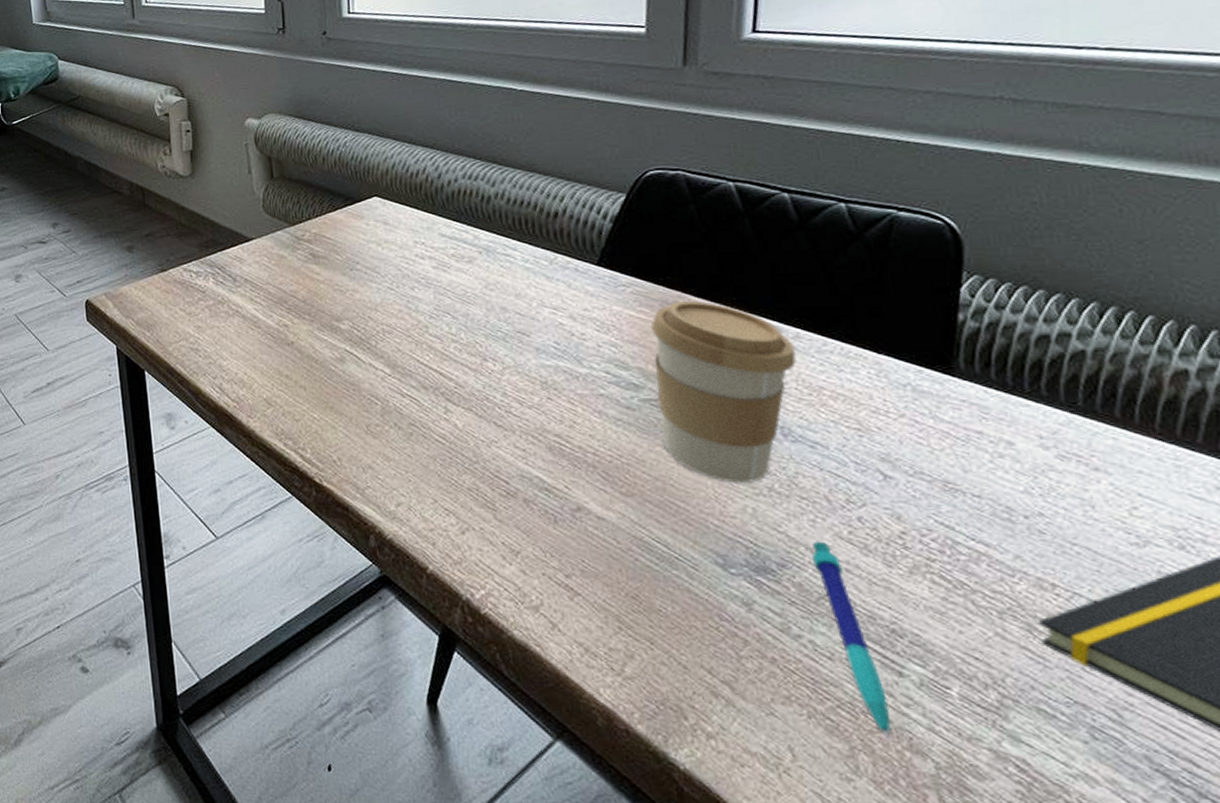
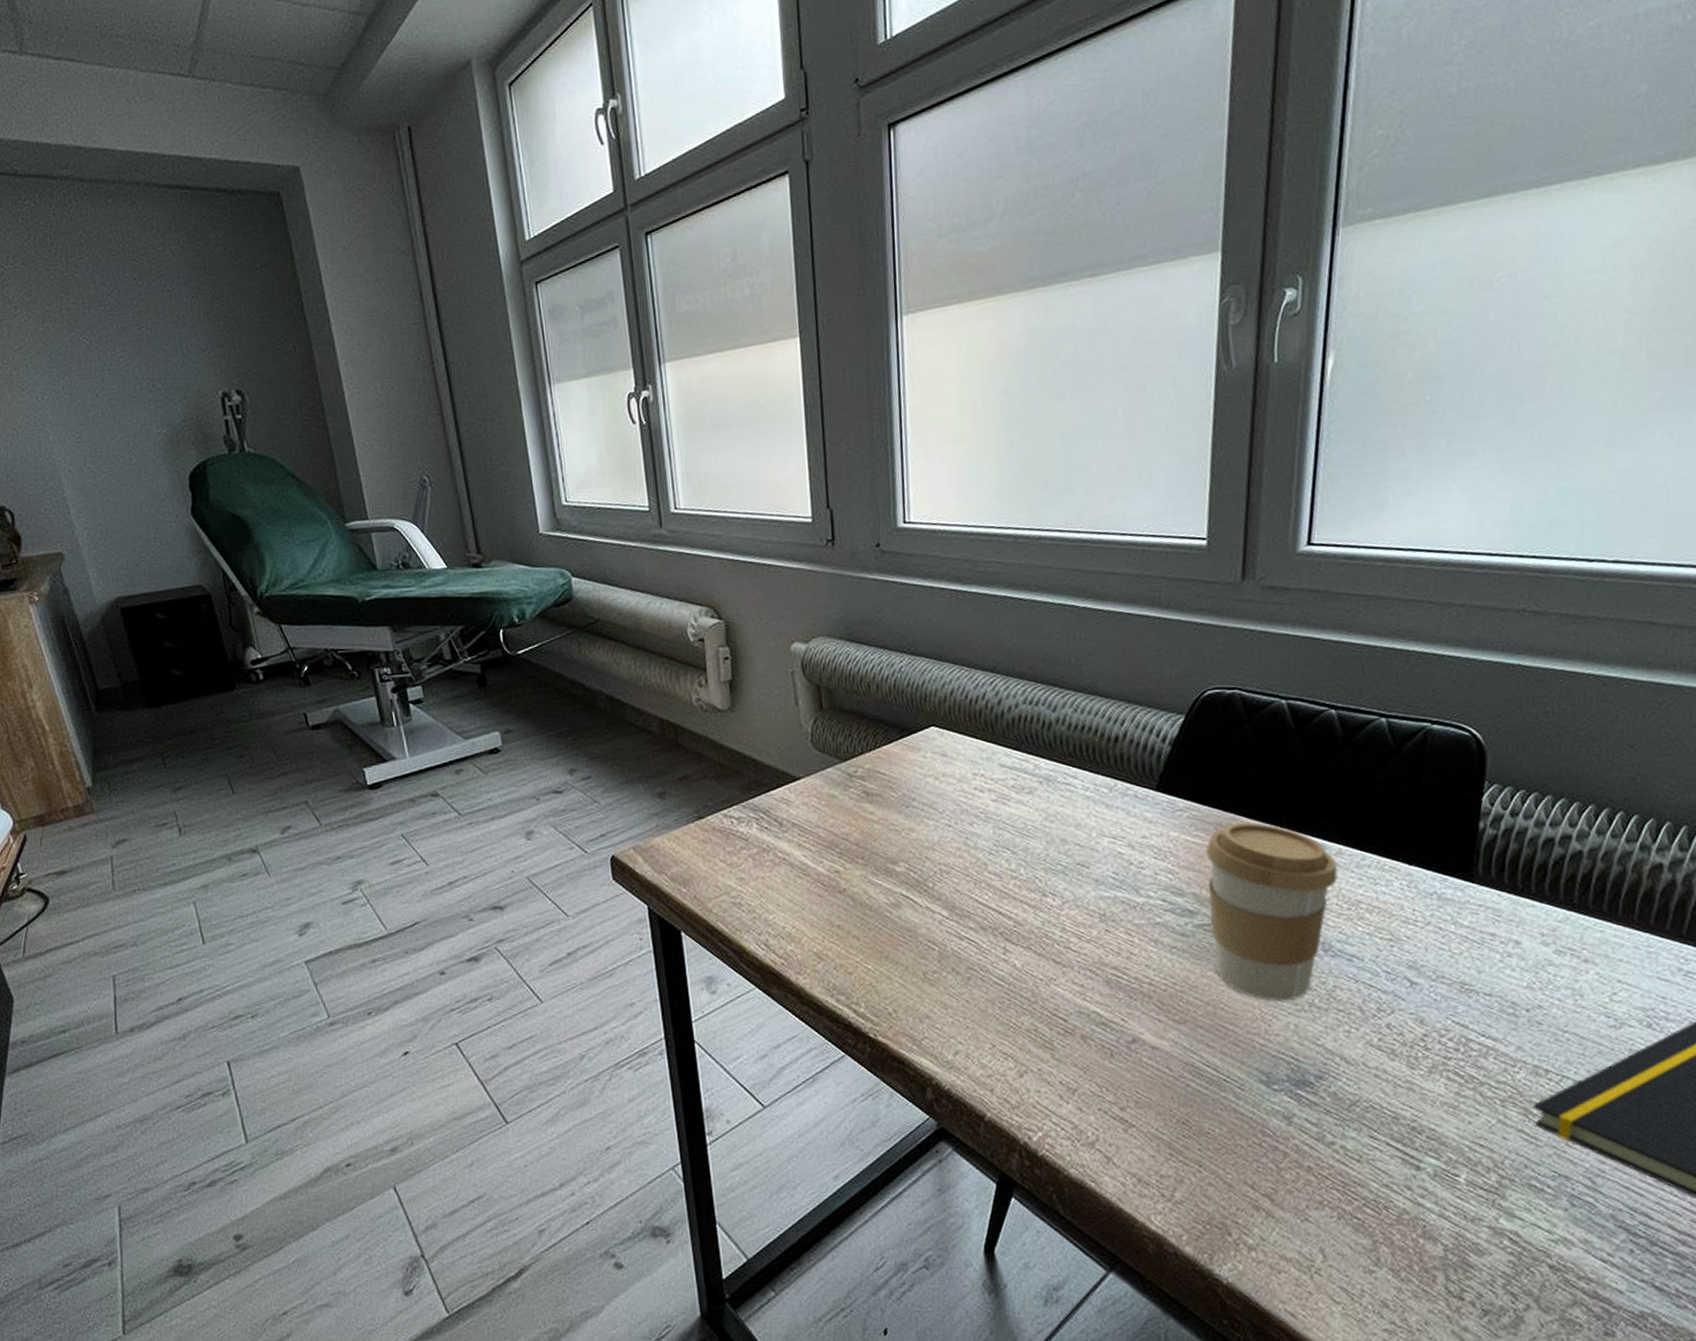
pen: present [812,541,892,739] -> none [1346,1050,1409,1229]

